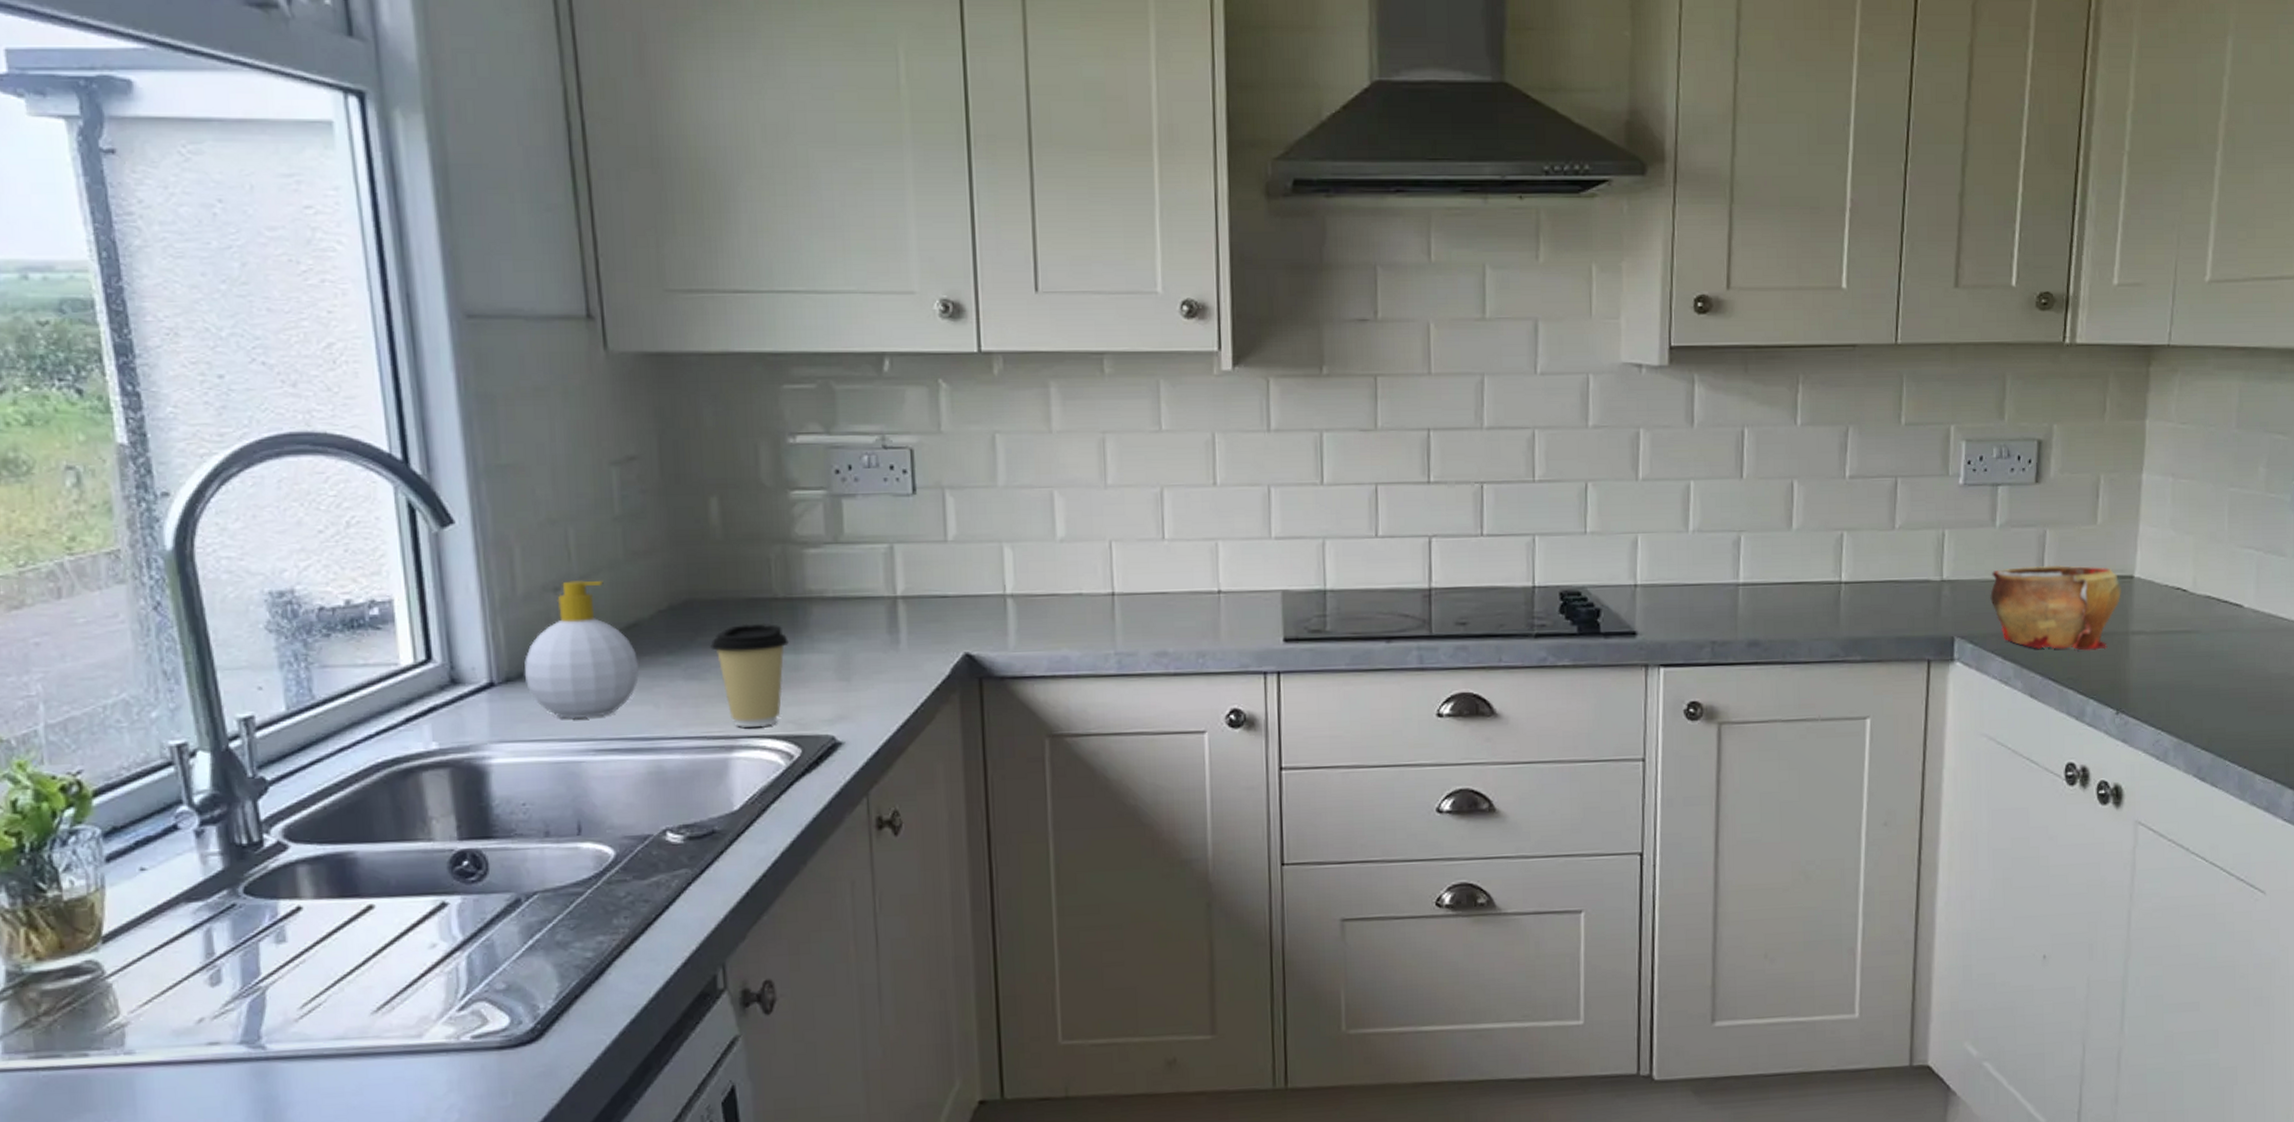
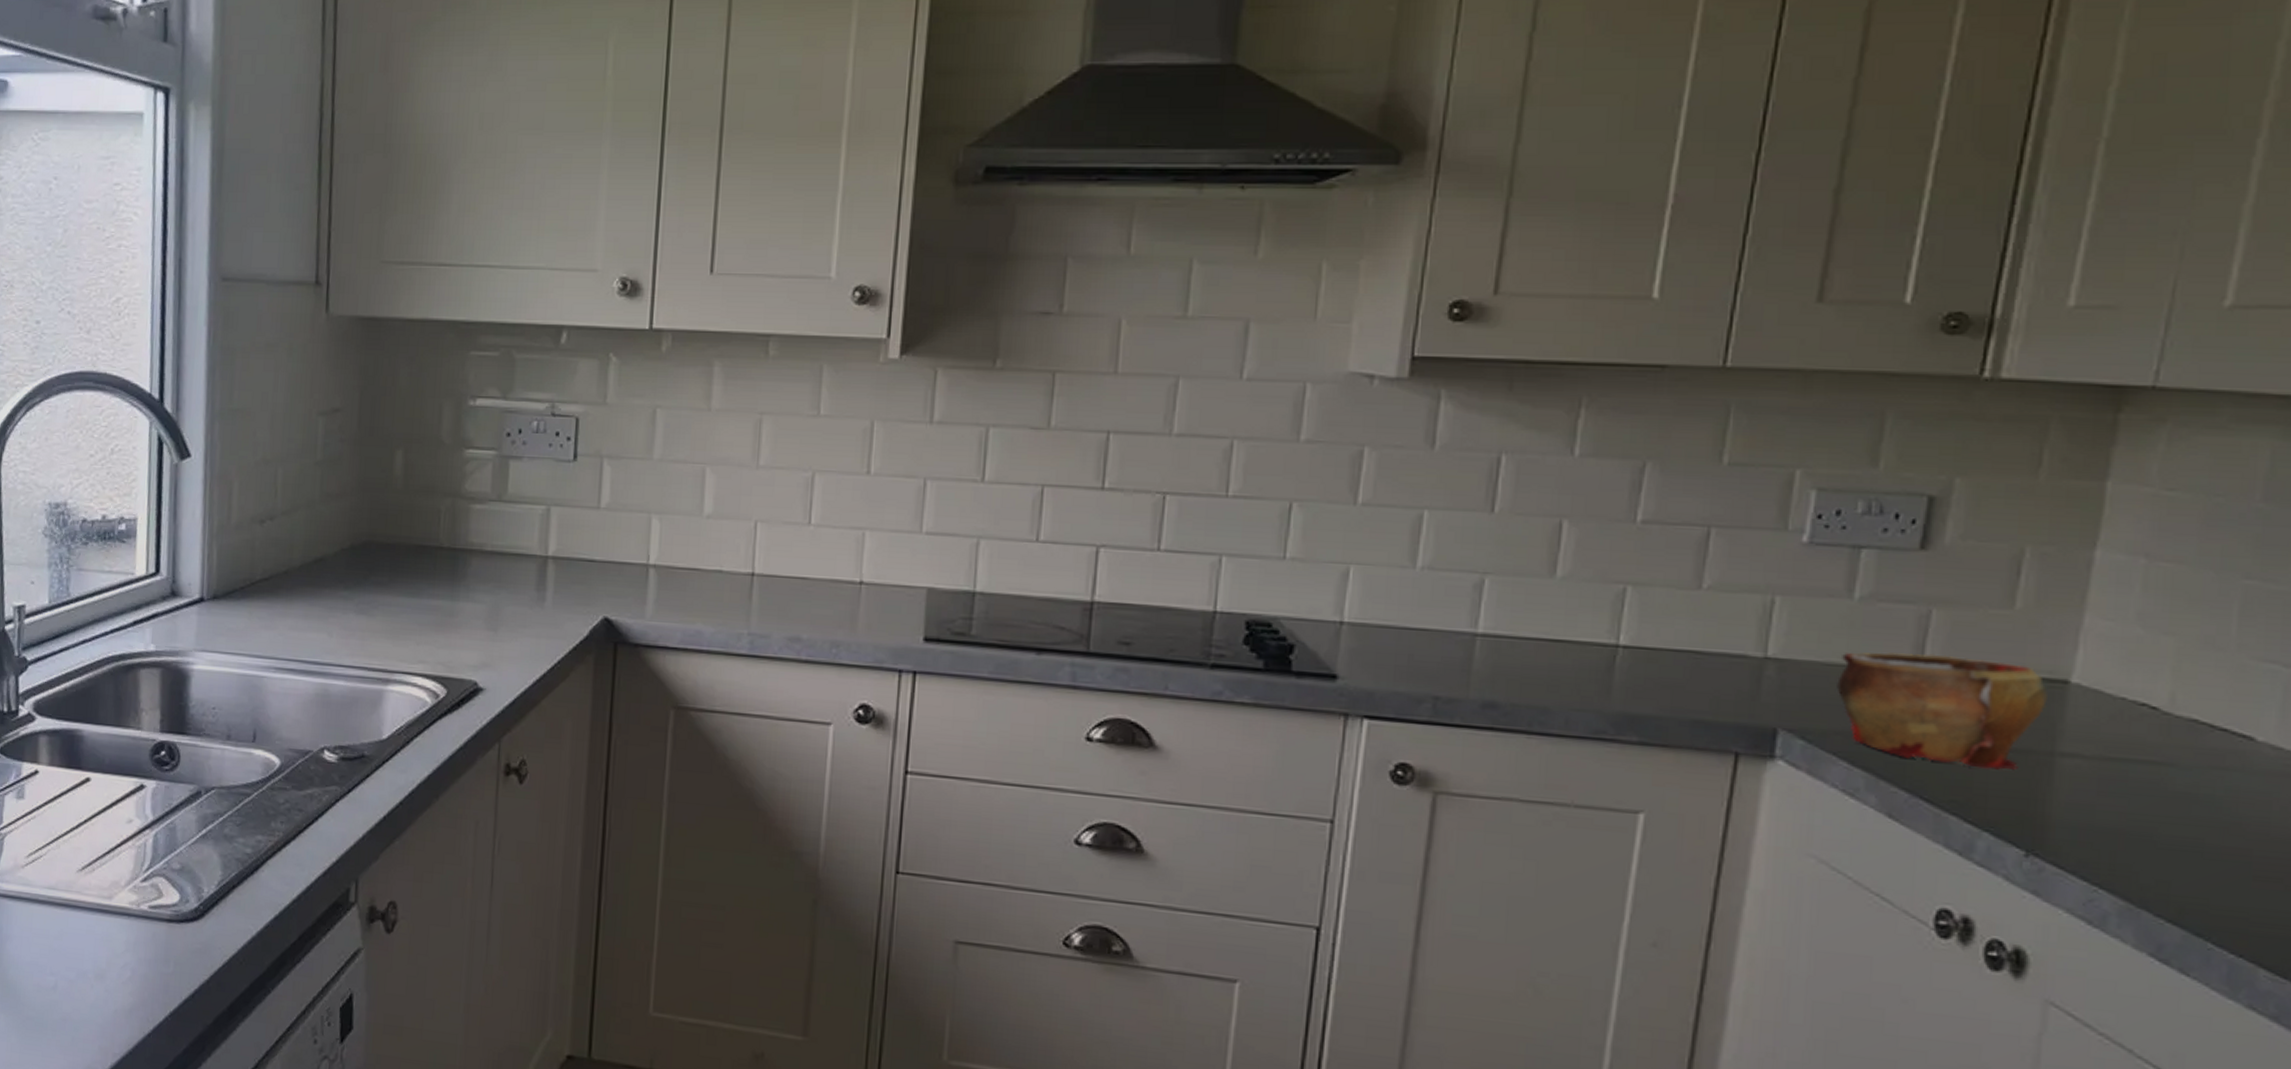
soap bottle: present [524,580,640,720] -> none [228,515,321,639]
coffee cup: present [710,623,790,728] -> none [381,568,449,665]

